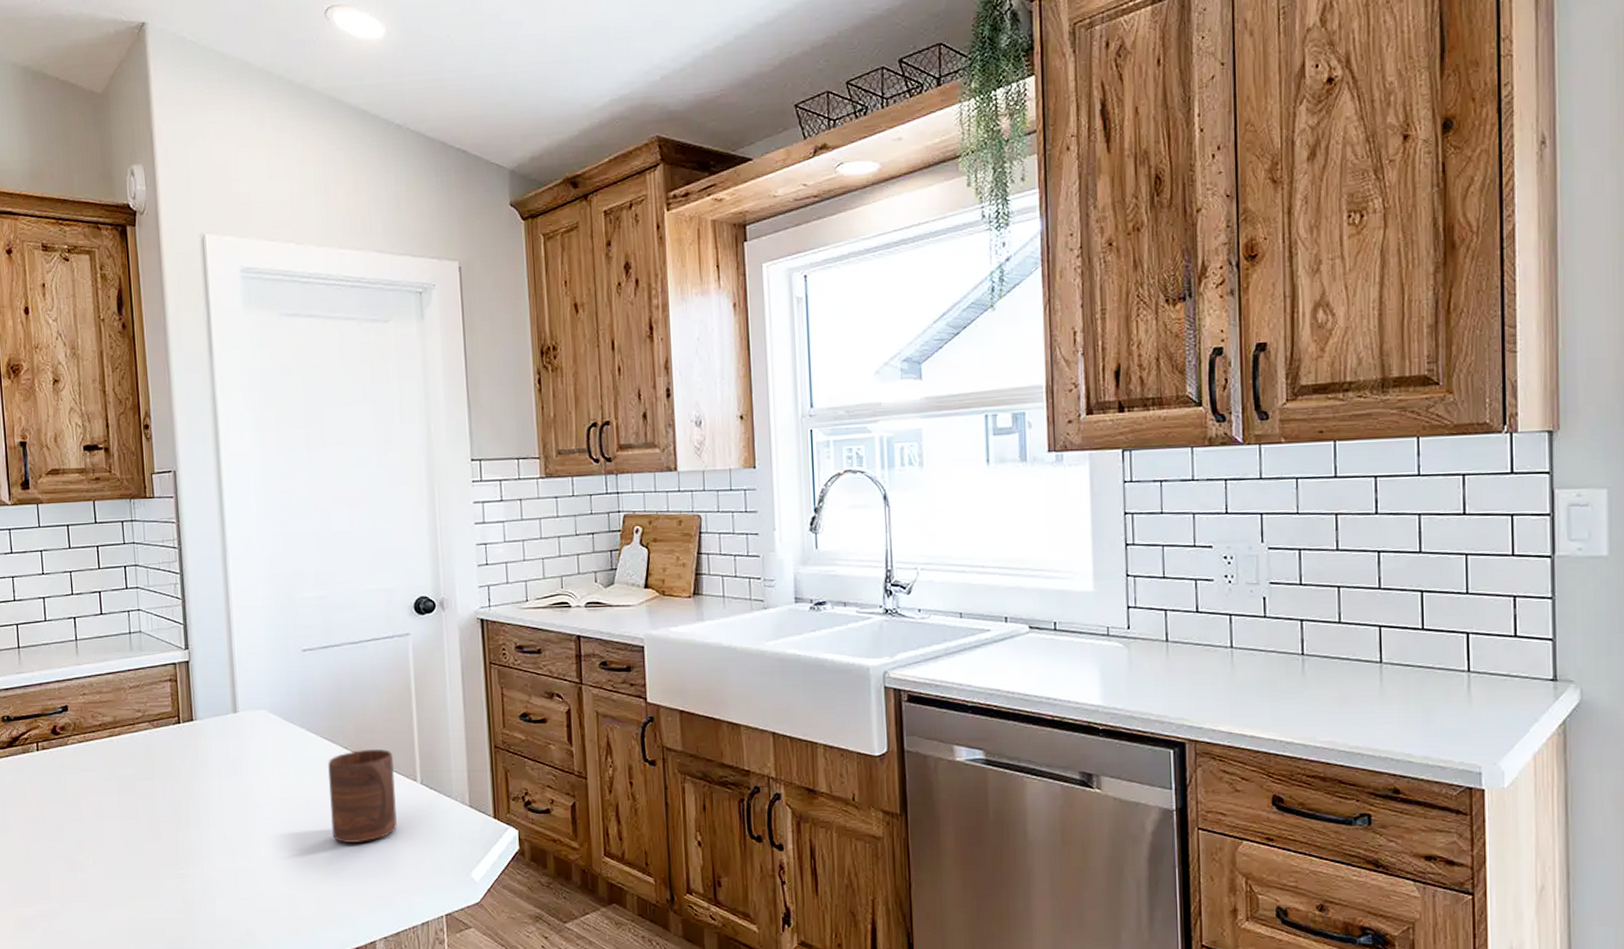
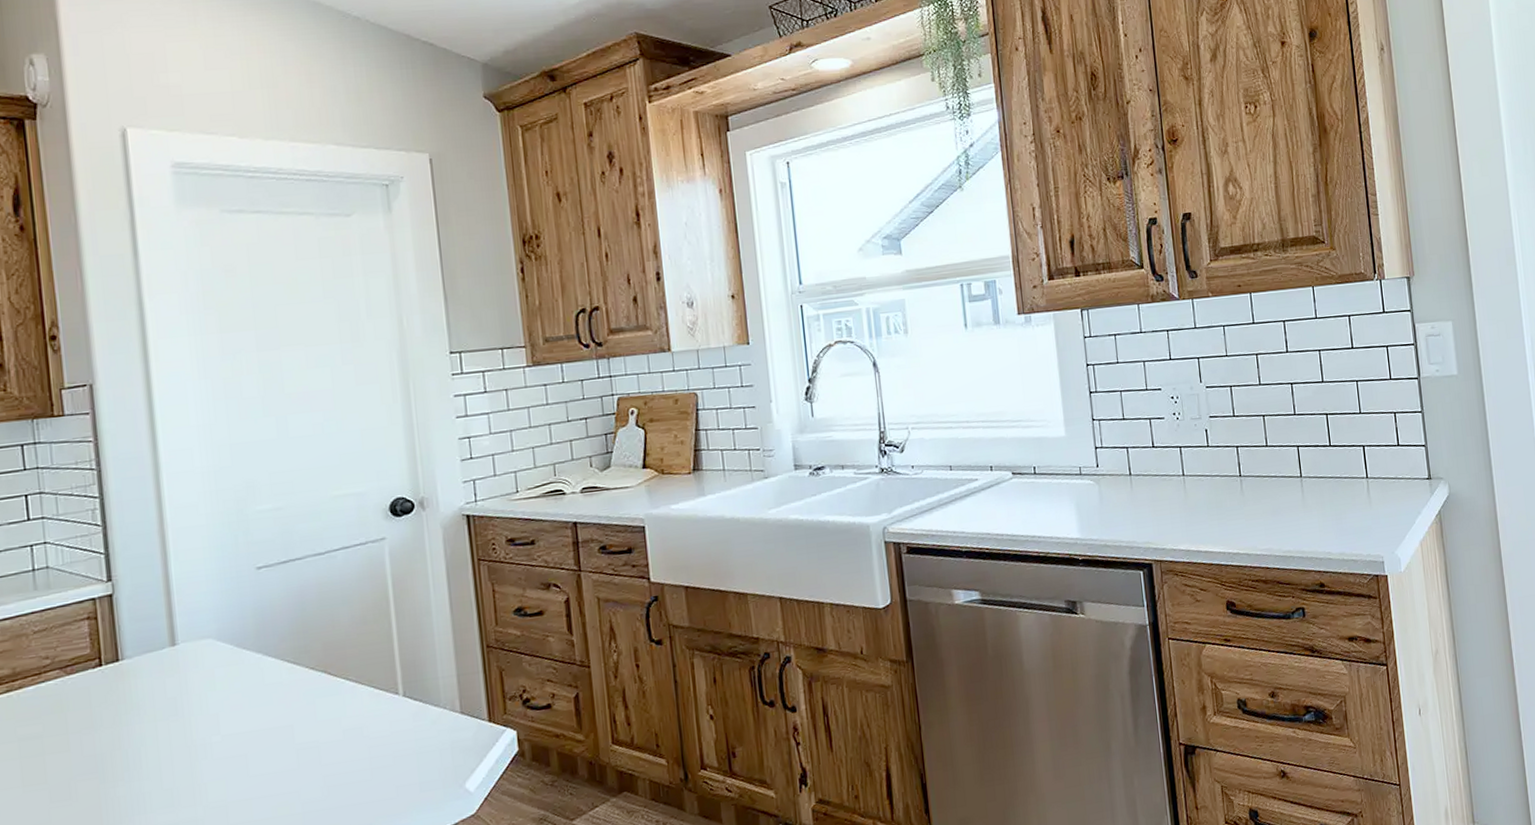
cup: present [328,749,397,843] -> none [291,664,377,773]

